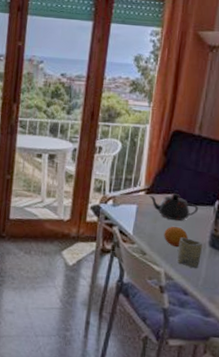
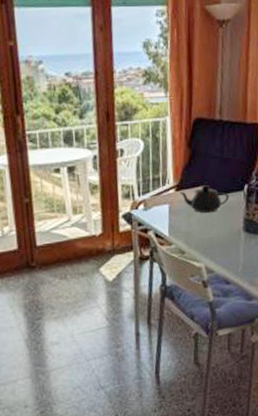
fruit: present [164,226,188,248] -> none [199,218,223,240]
cup: present [177,237,202,268] -> none [215,228,238,256]

